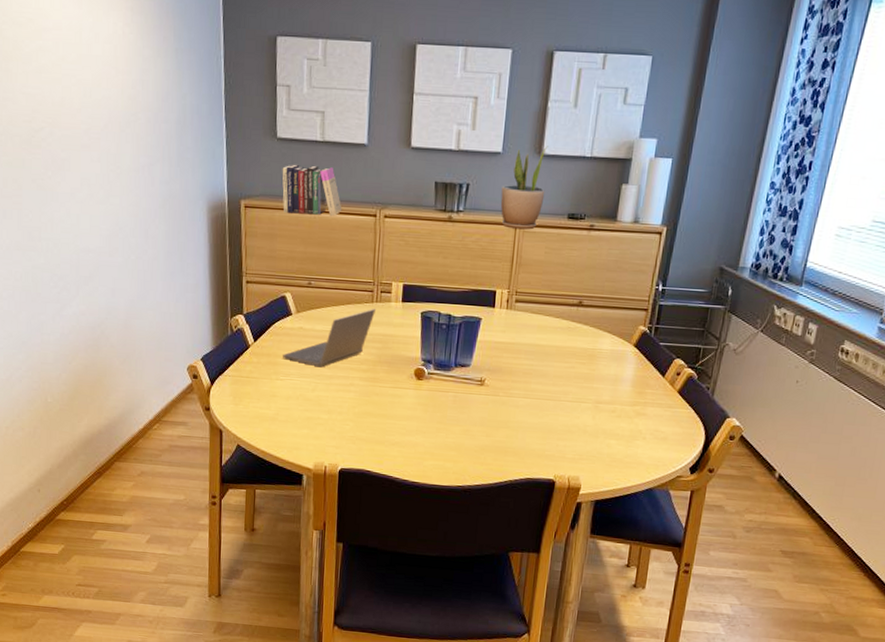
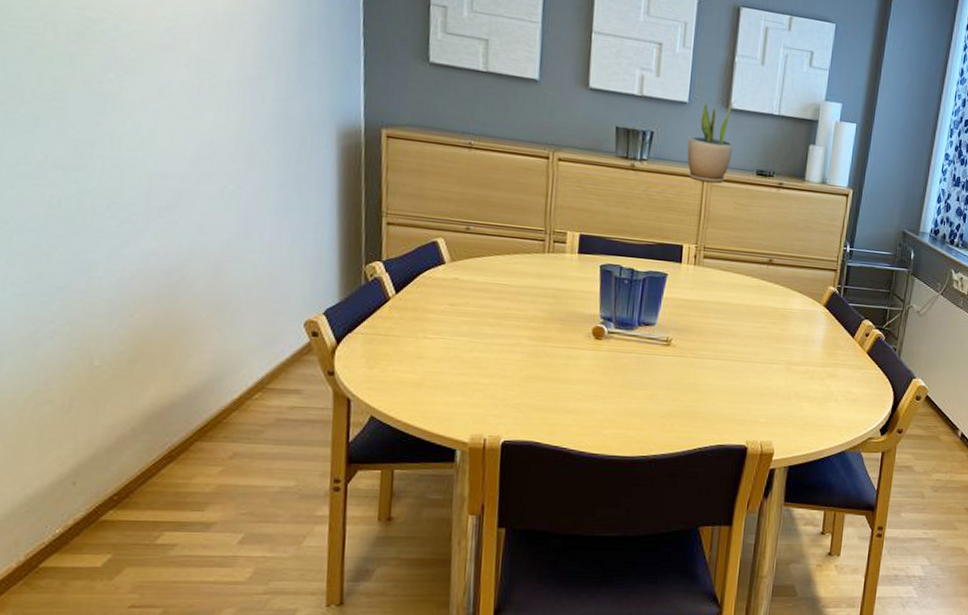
books: present [282,164,342,217] -> none [435,93,509,156]
laptop computer: present [283,308,376,368] -> none [432,259,547,325]

